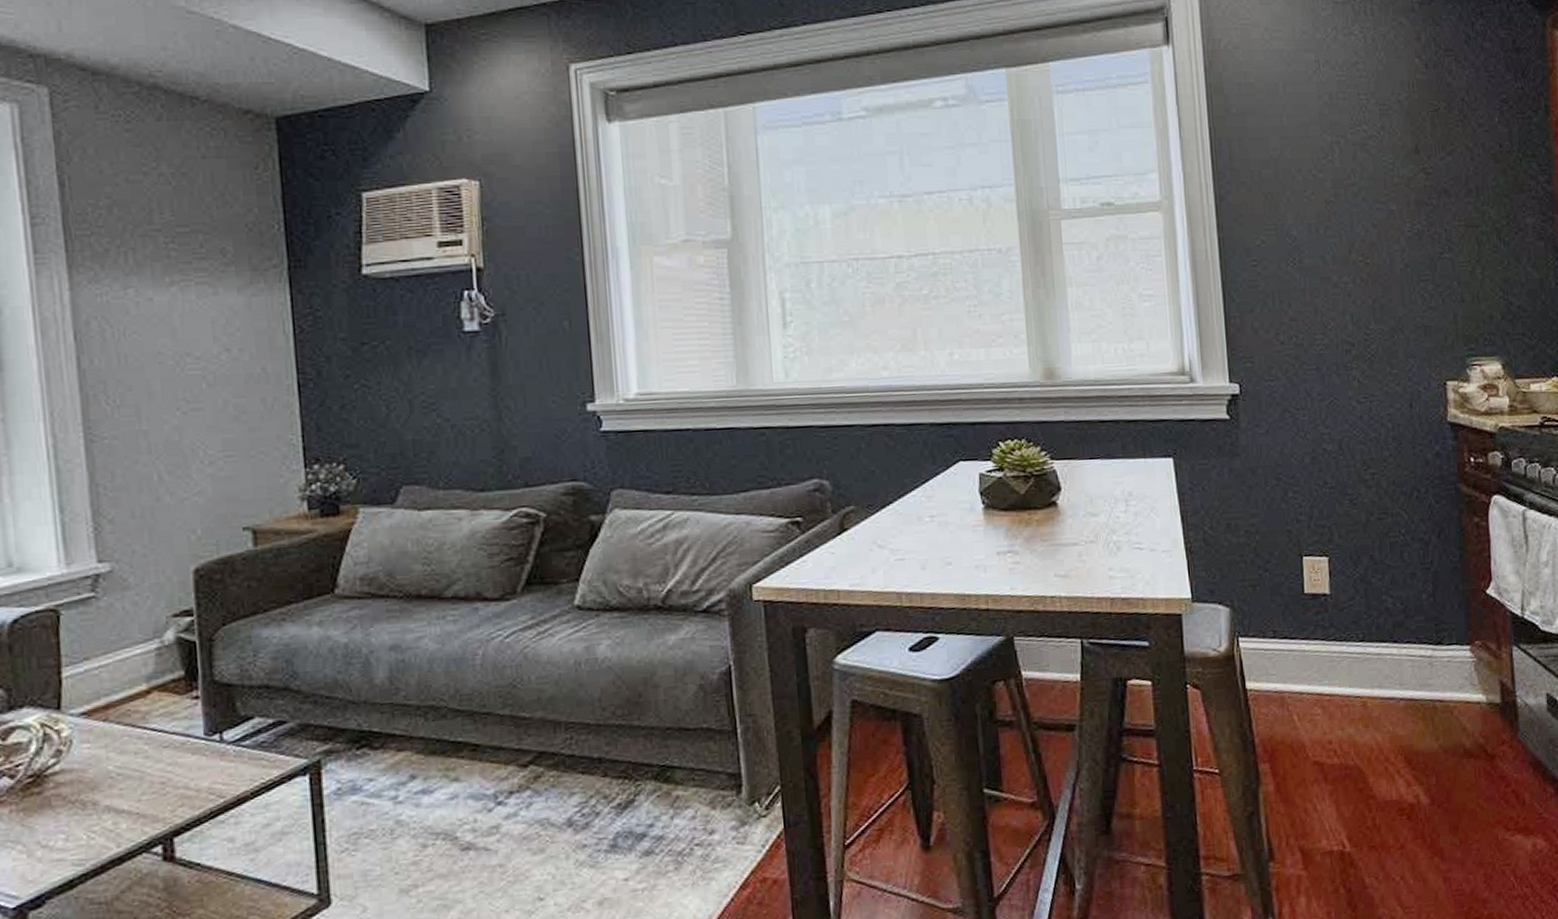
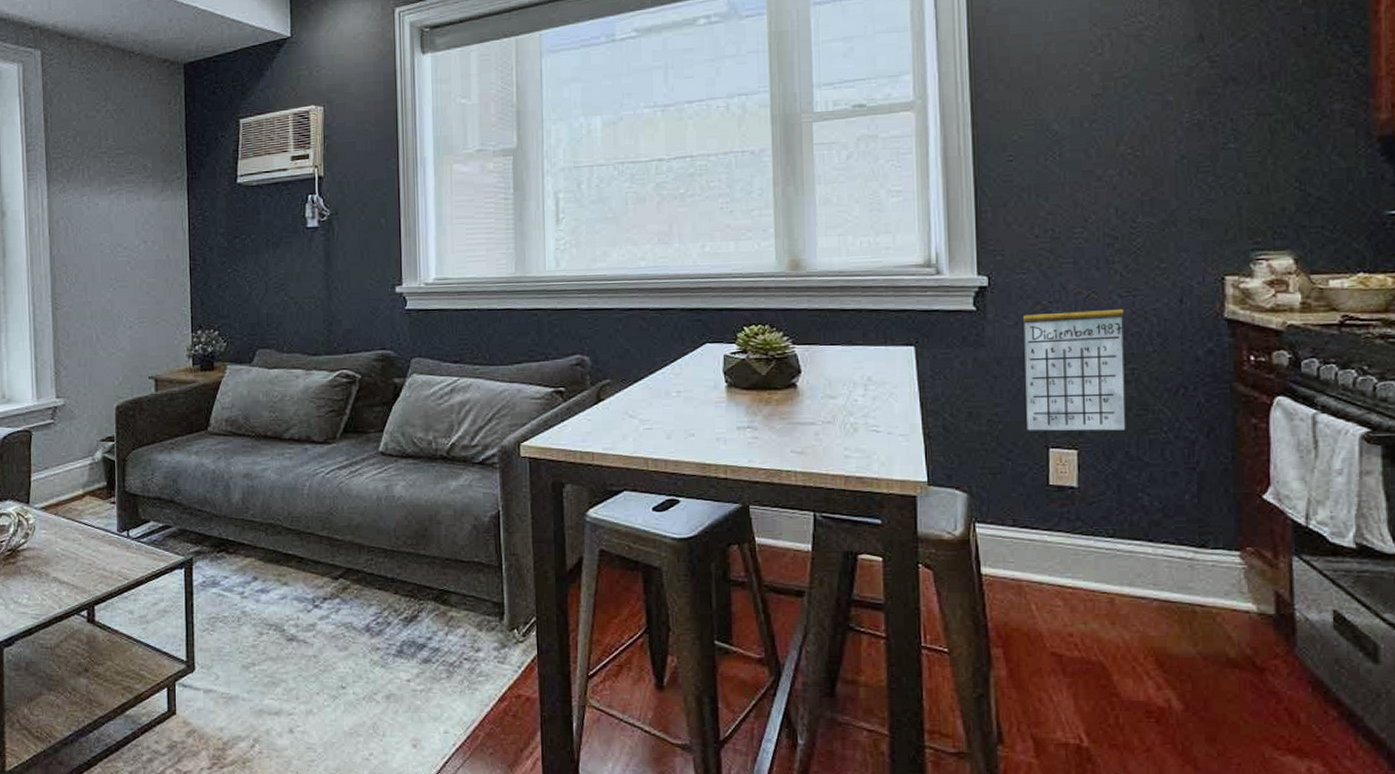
calendar: none [1274,391,1370,541] -> present [1023,284,1126,431]

